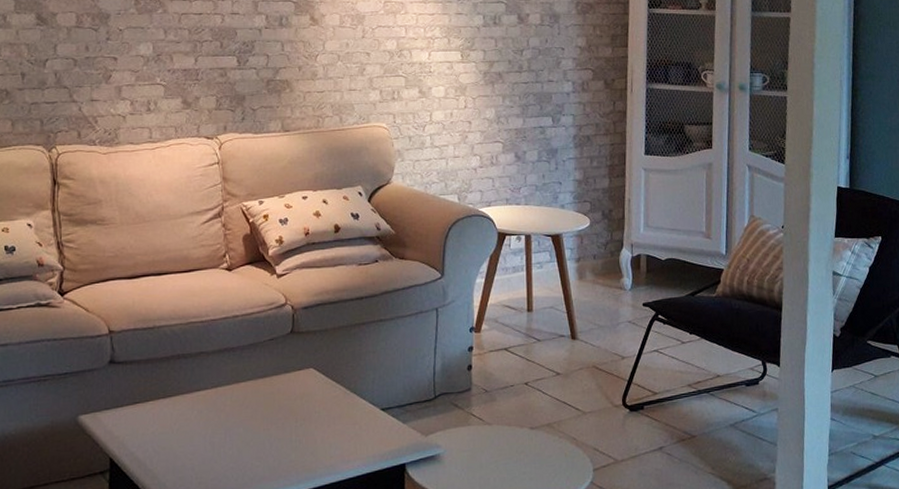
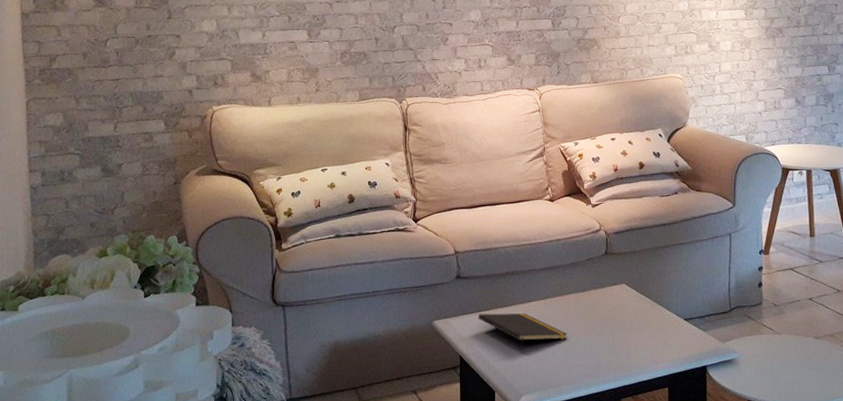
notepad: none [134,404,242,452] -> present [478,312,567,352]

